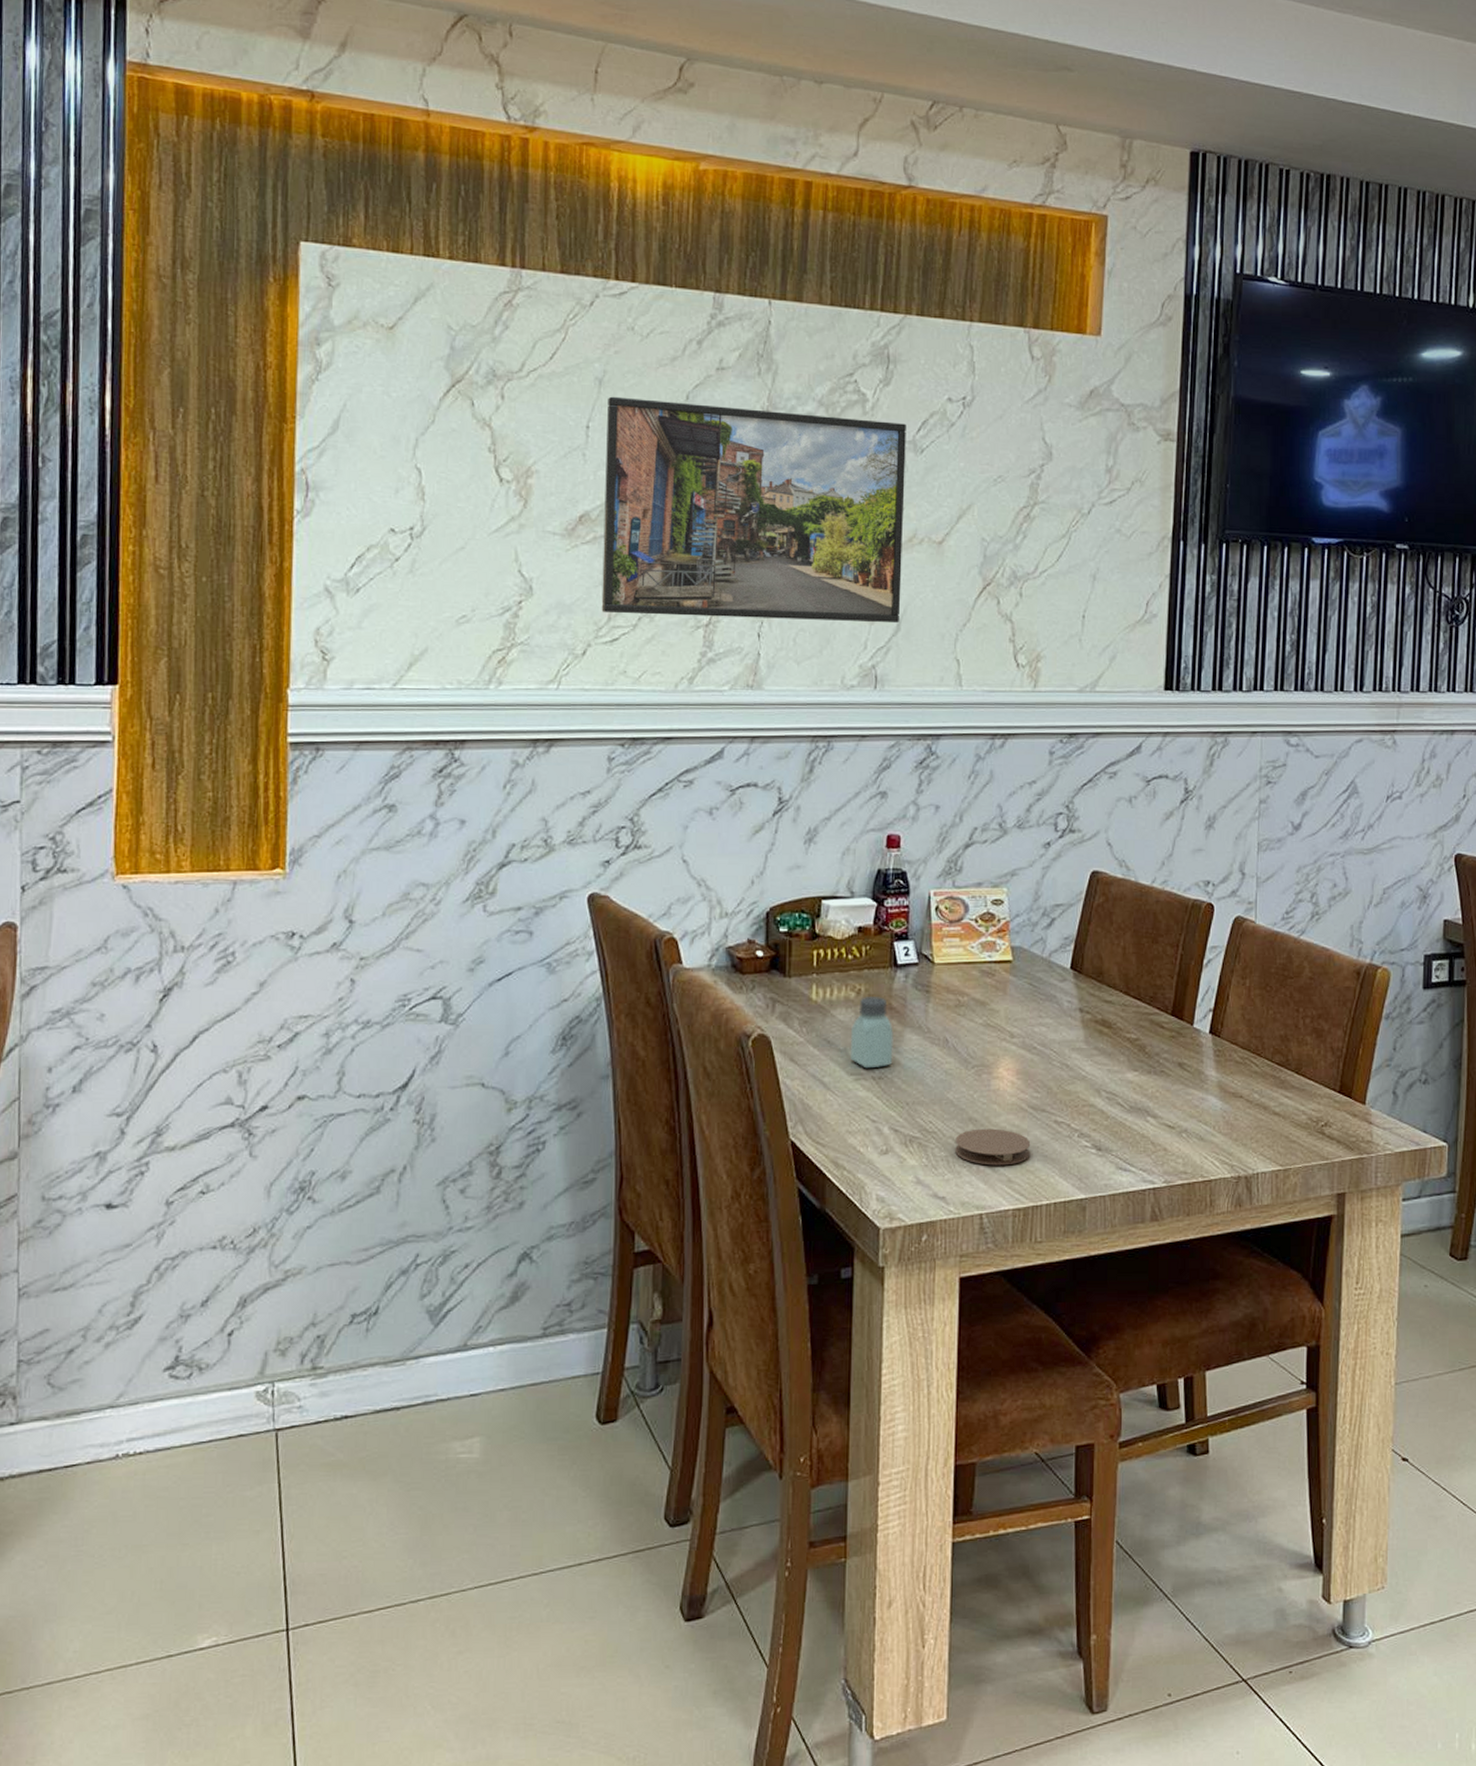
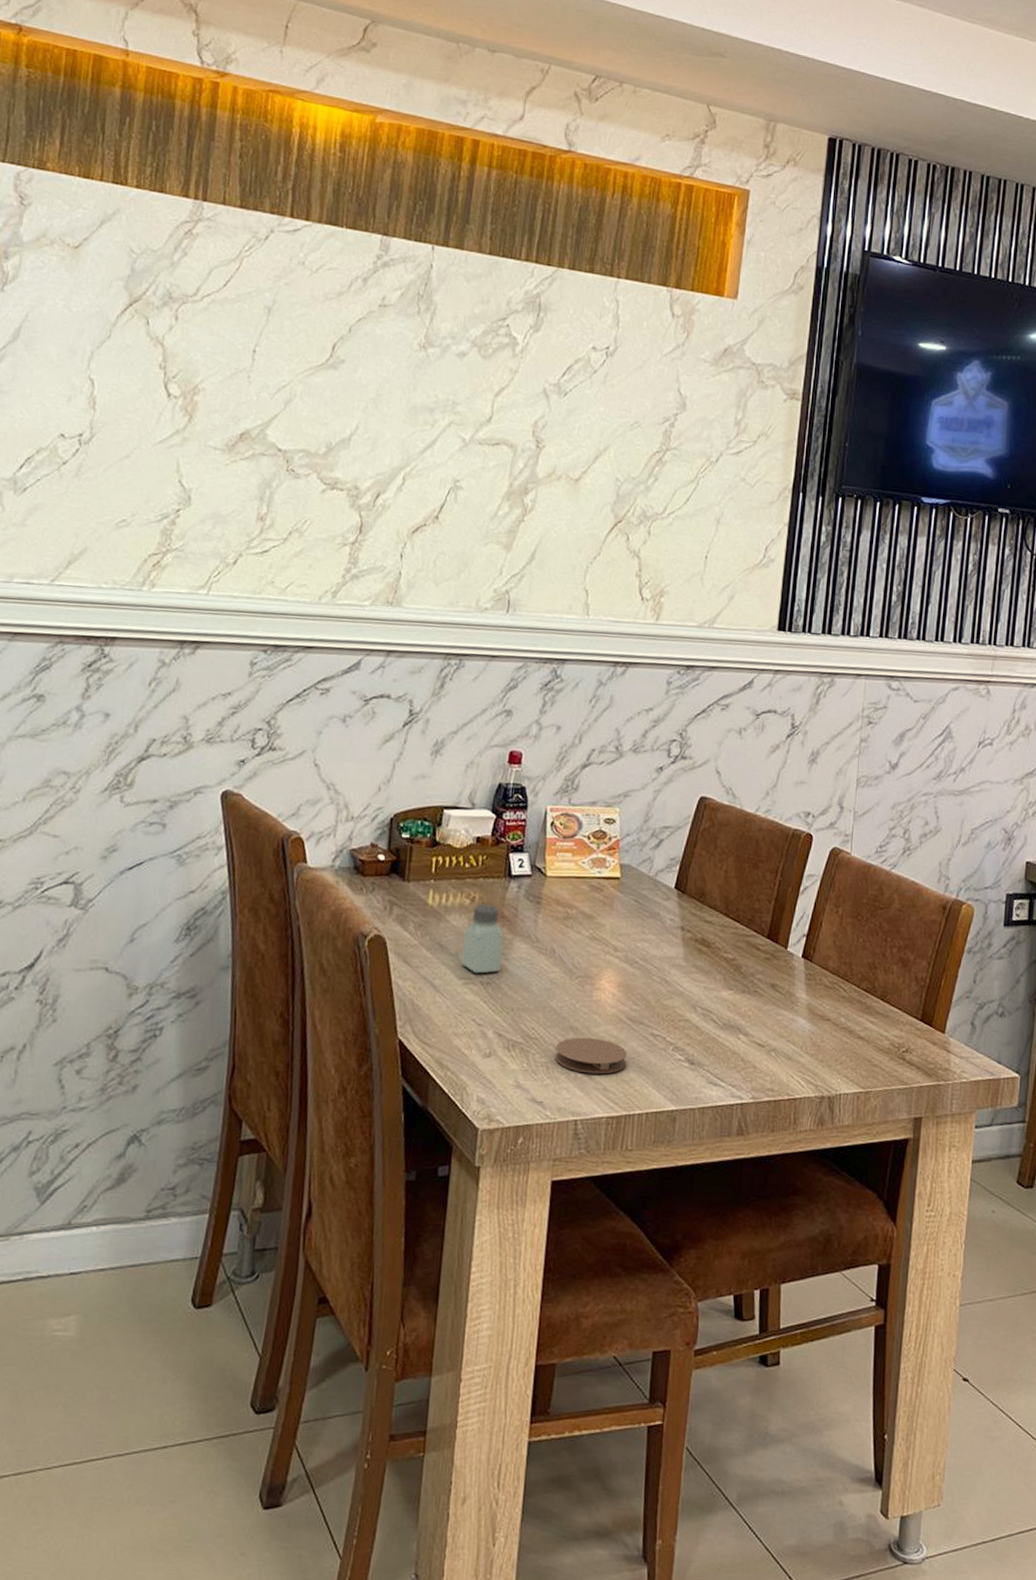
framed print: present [601,396,906,624] -> none [254,324,552,553]

